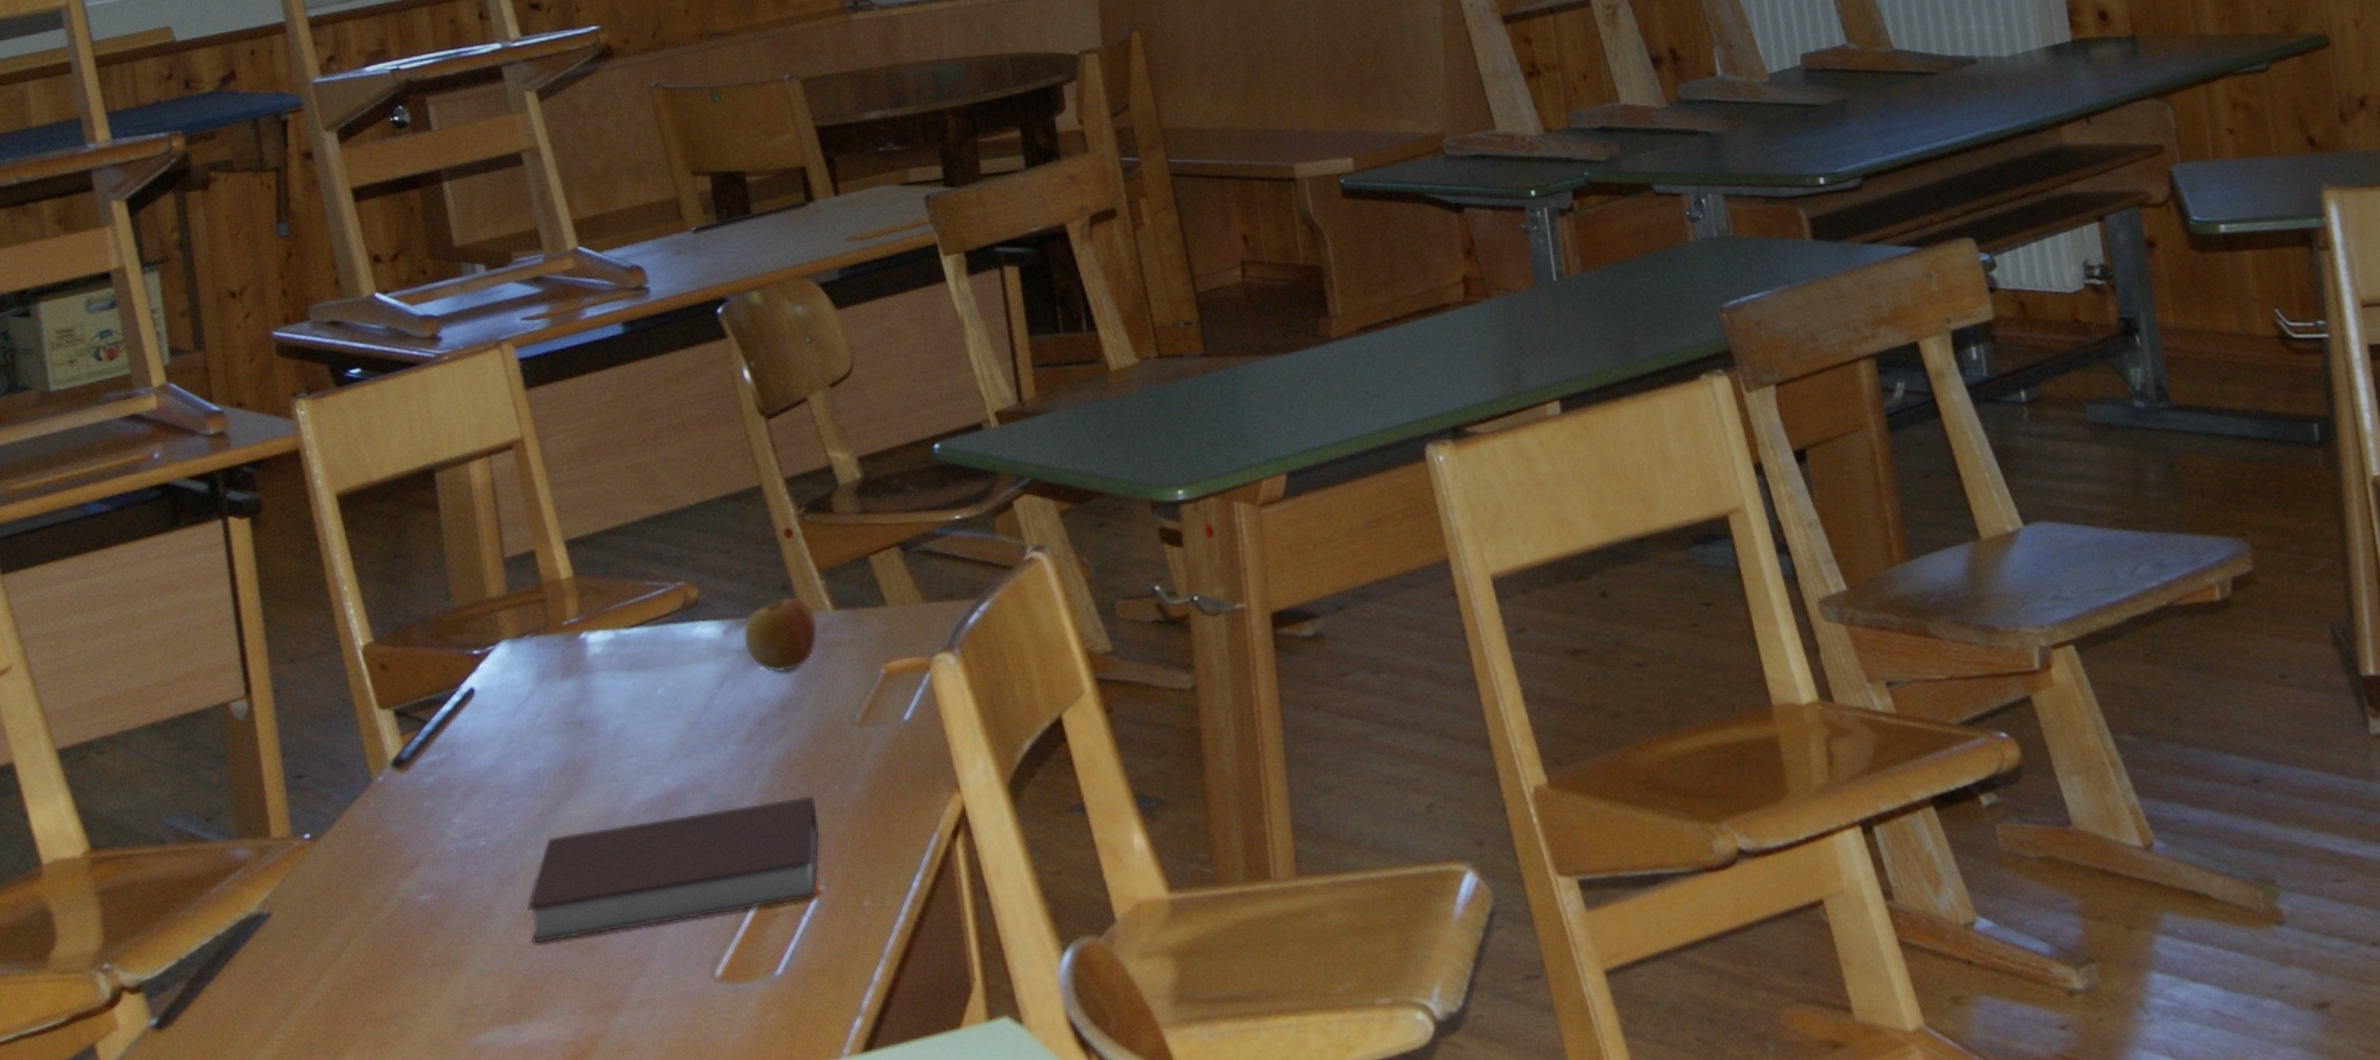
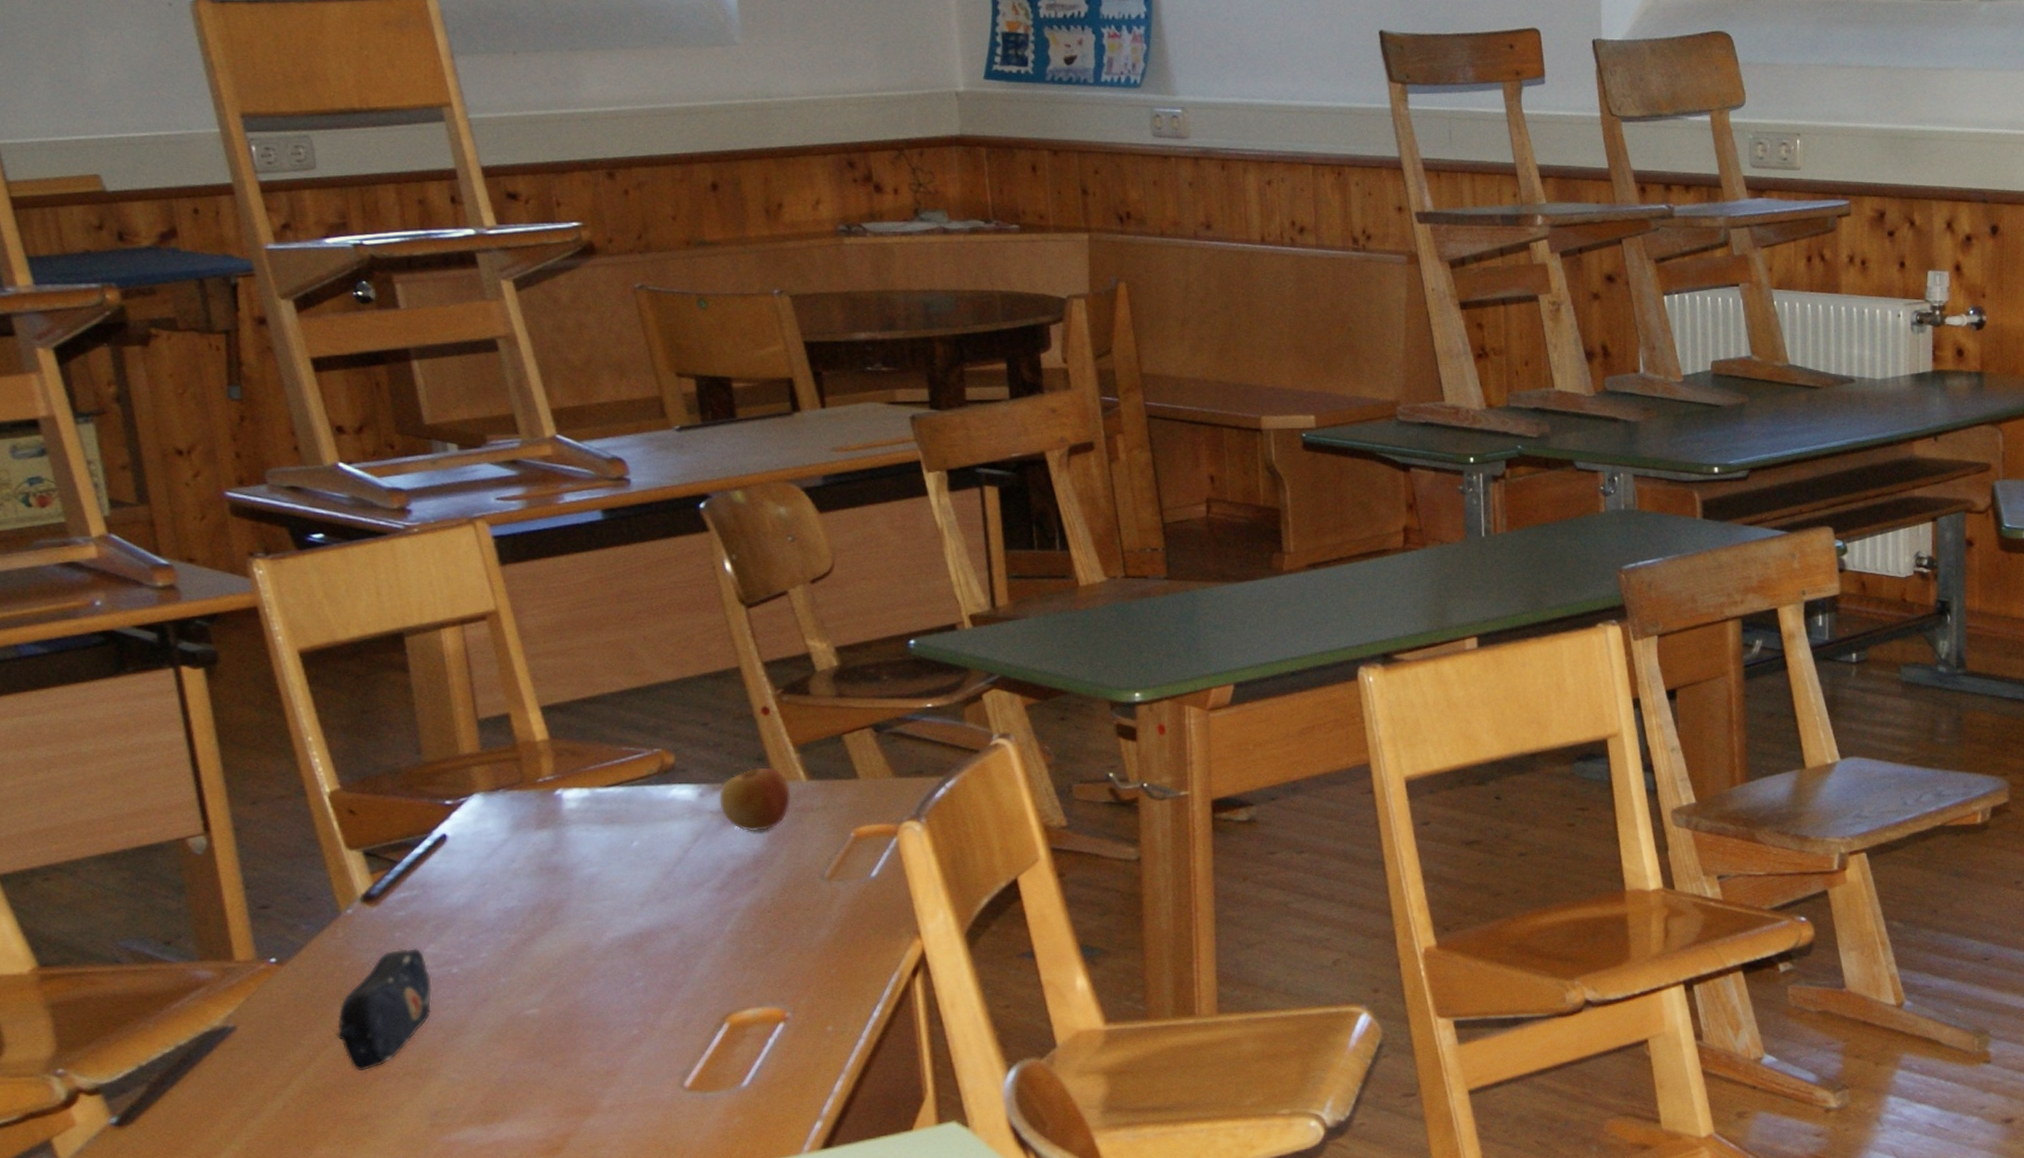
pencil case: none [367,819,460,963] -> present [336,948,433,1071]
notebook: present [527,796,820,944] -> none [500,938,788,1057]

